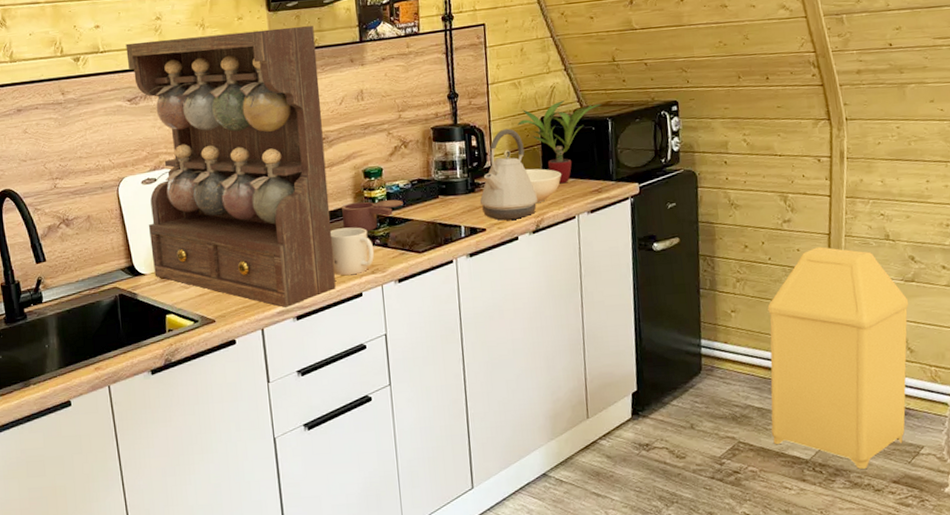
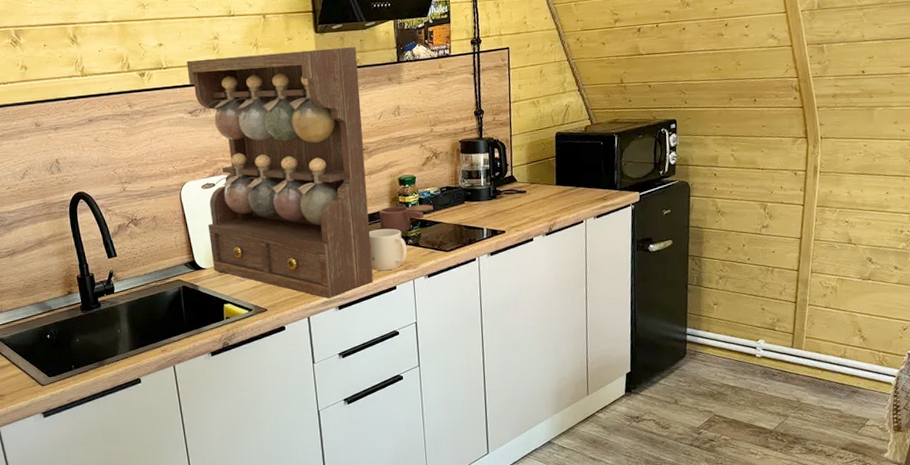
kettle: present [479,128,538,221] -> none [500,142,552,224]
potted plant: present [518,100,603,184] -> none [535,118,611,192]
bowl: present [525,168,562,204] -> none [541,178,573,209]
trash can: present [767,247,909,470] -> none [742,249,865,439]

